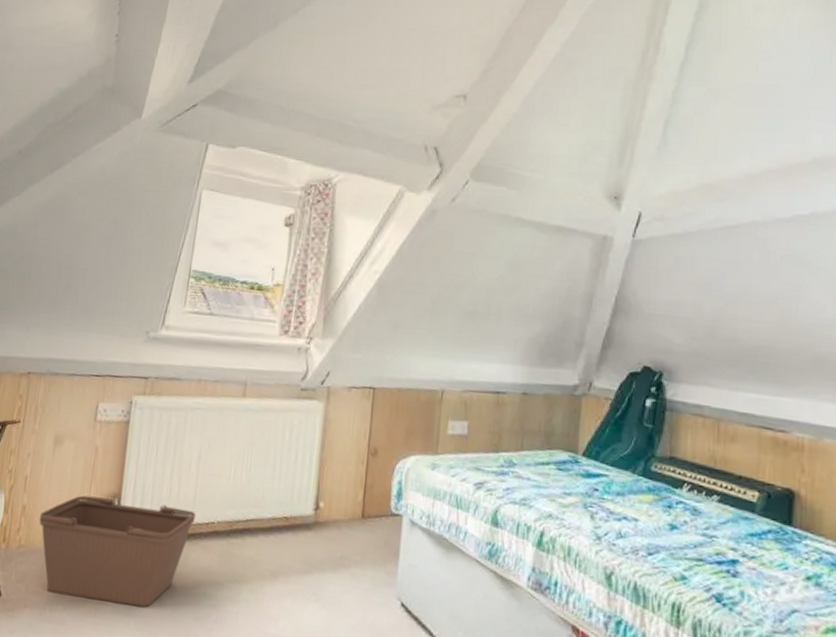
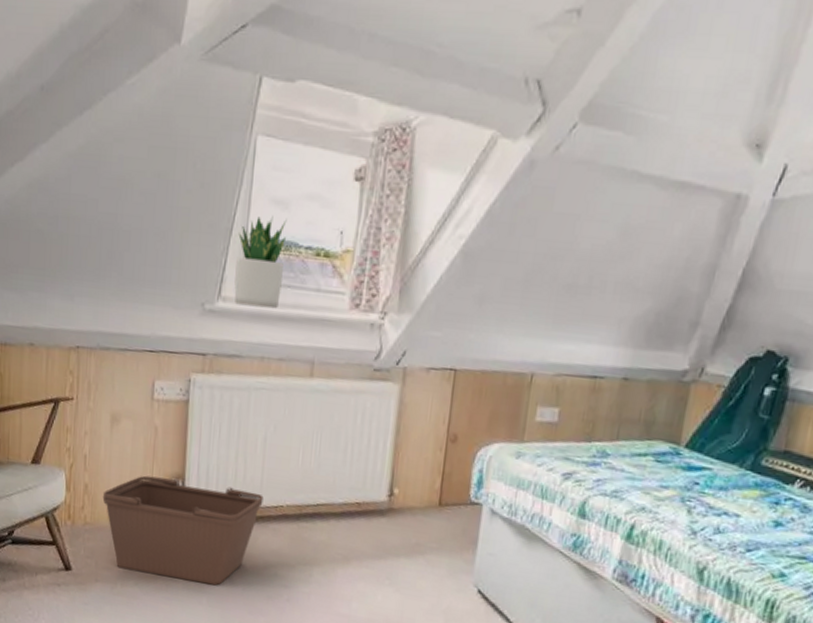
planter: none [176,256,226,336] -> present [234,216,287,309]

